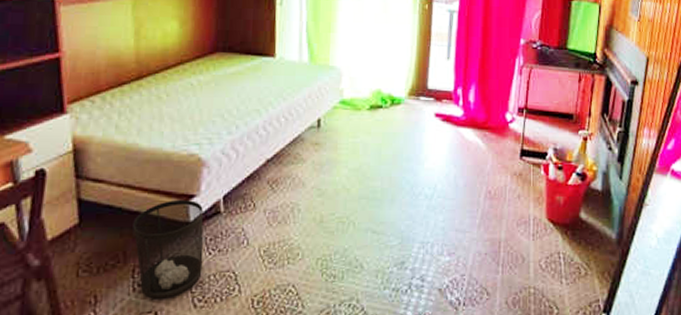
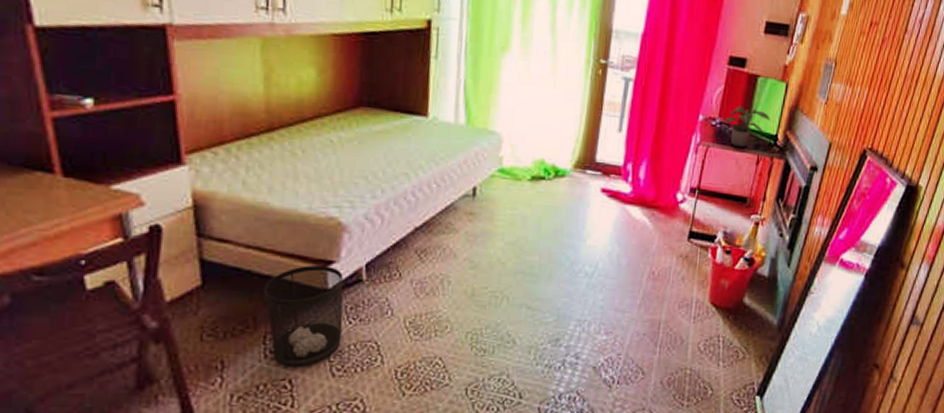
potted plant: none [543,28,588,68] -> present [722,105,770,148]

